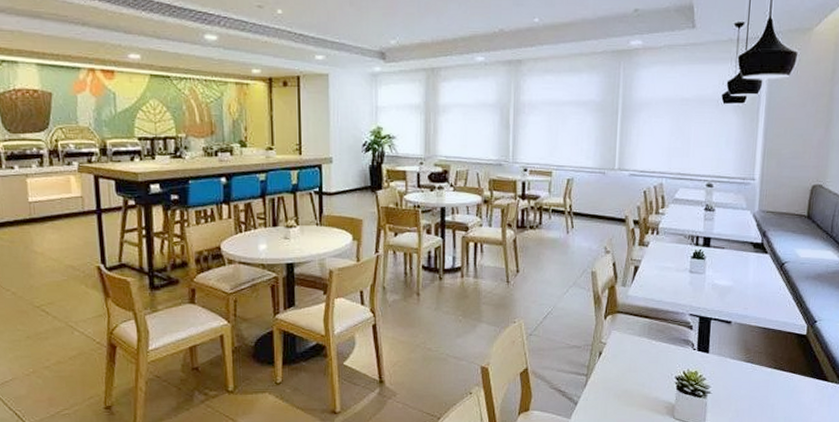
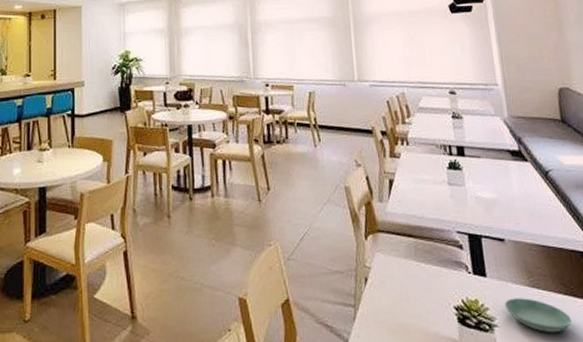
saucer: none [720,371,775,398] -> present [504,298,572,332]

